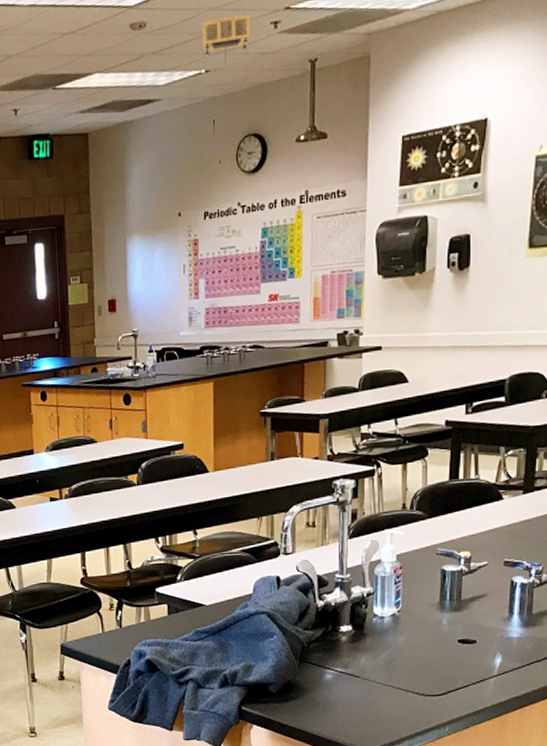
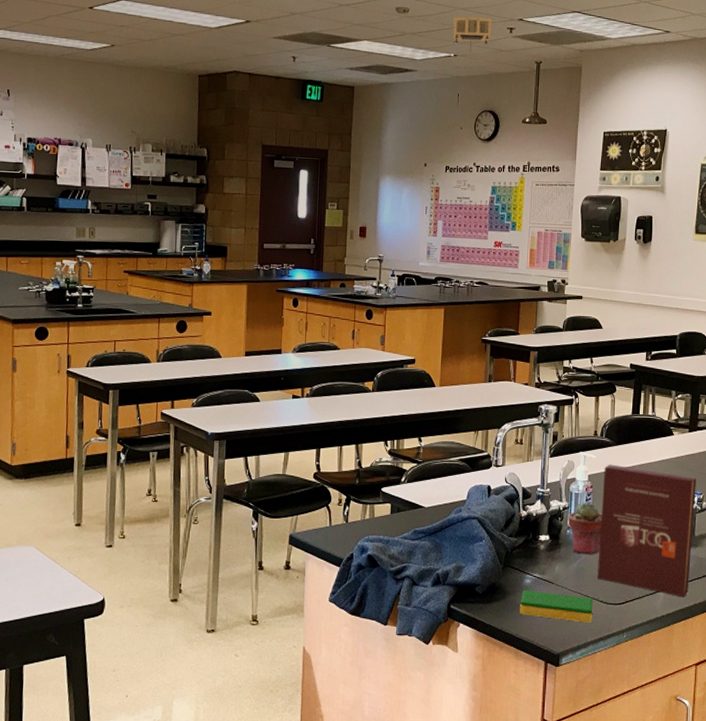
dish sponge: none [321,685,408,717] -> present [520,590,594,623]
potted succulent: none [373,585,415,644] -> present [568,502,602,555]
book: none [411,540,533,684] -> present [597,464,696,597]

